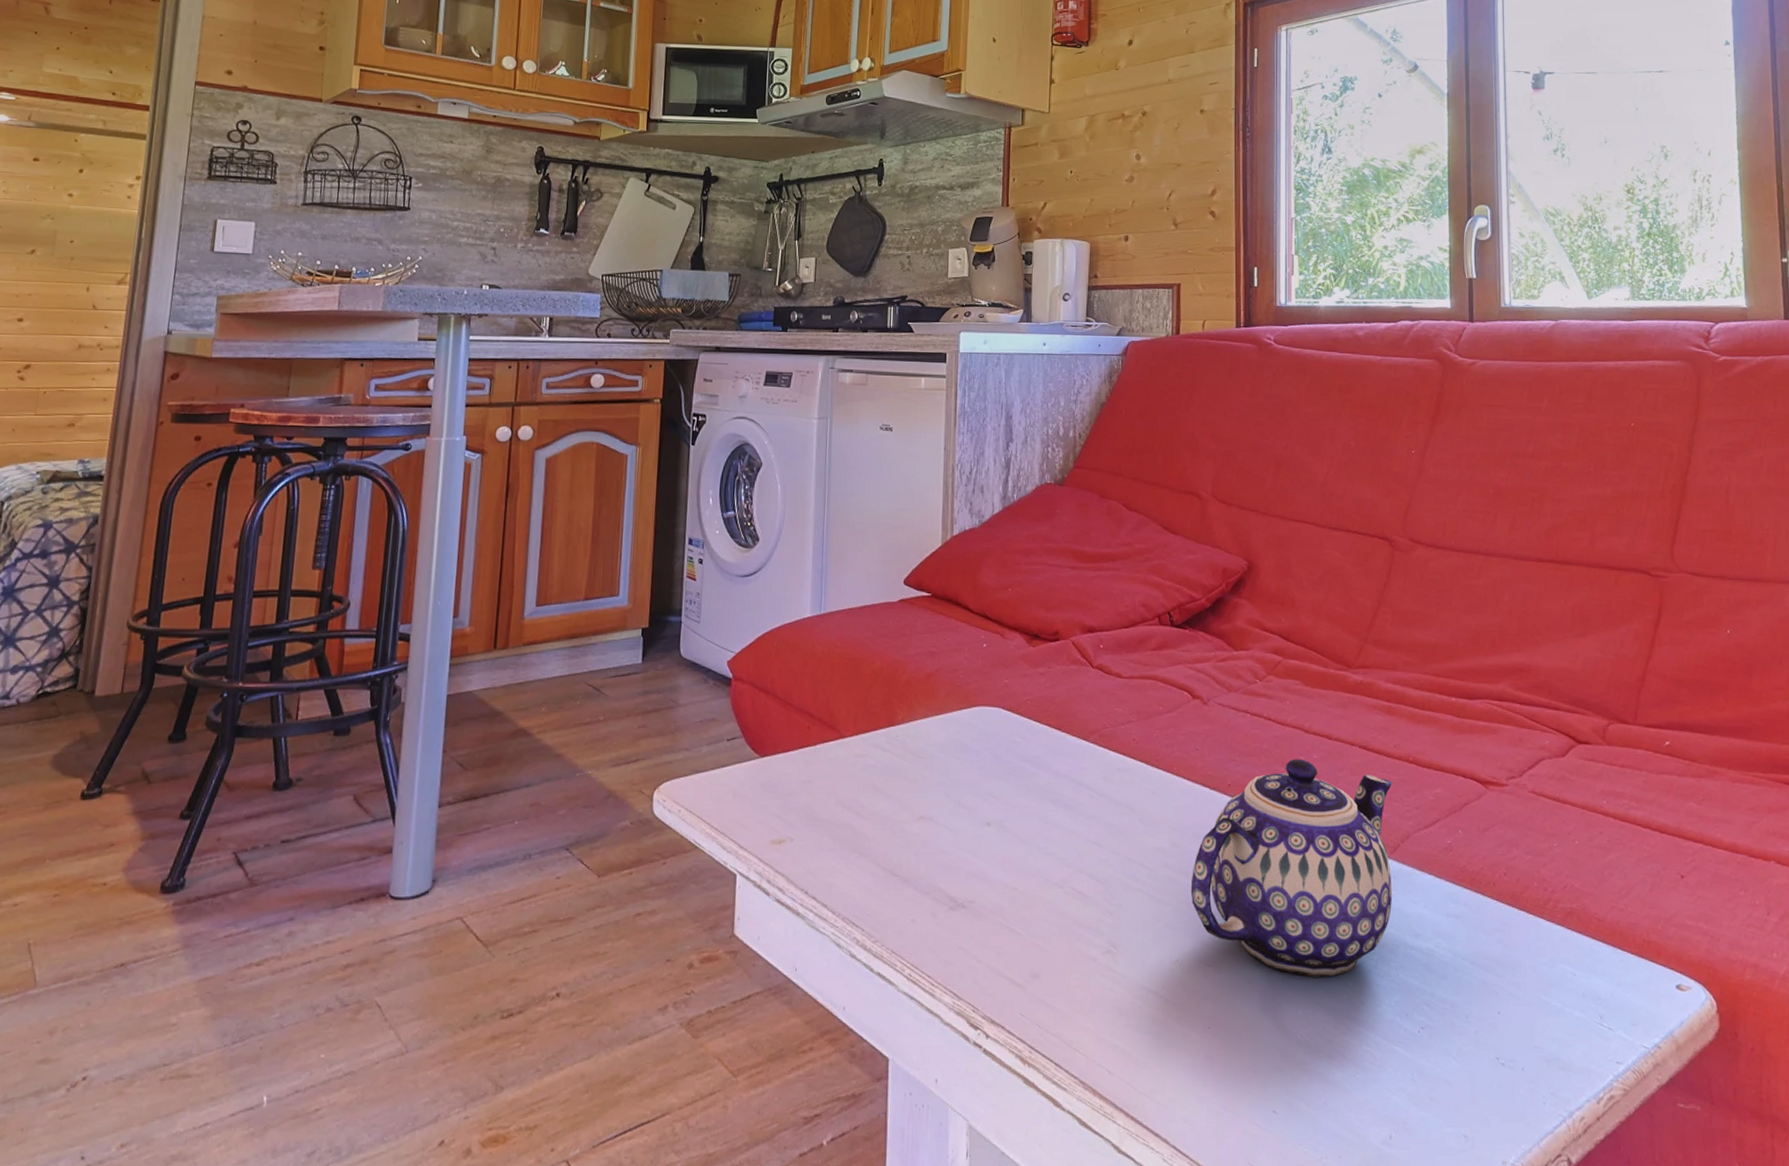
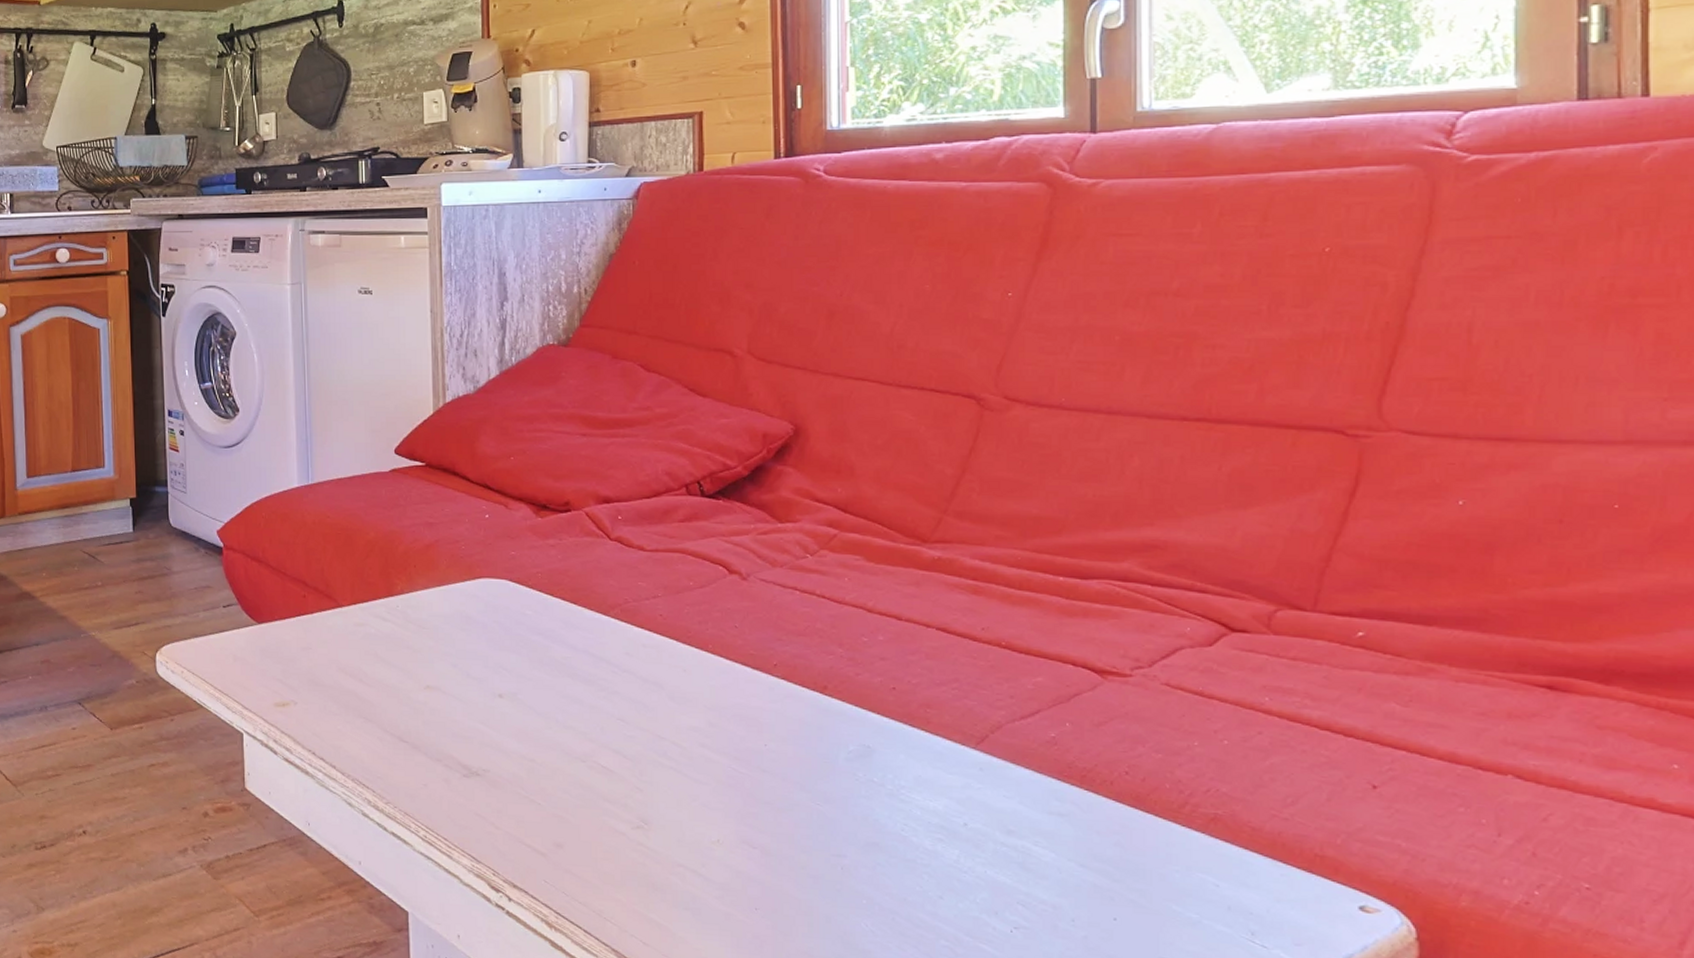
teapot: present [1190,759,1393,977] -> none [731,640,980,869]

